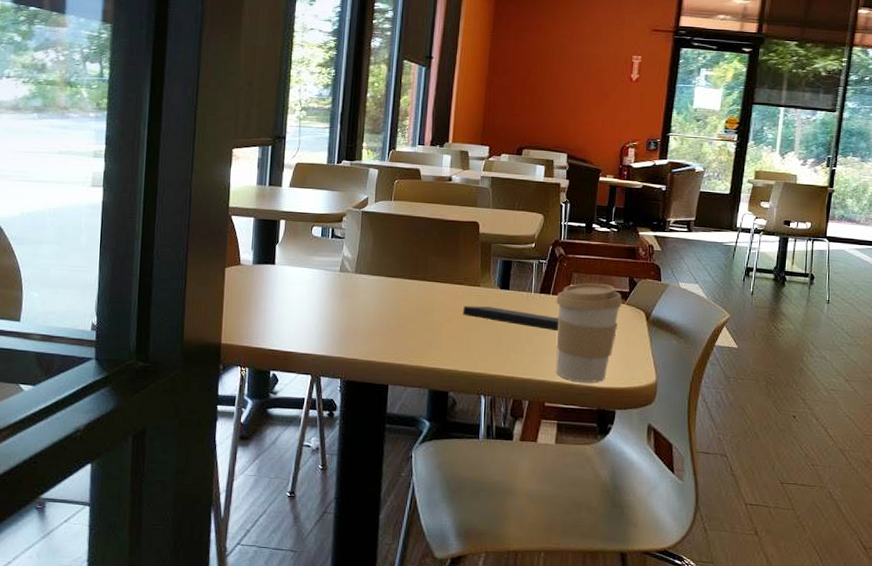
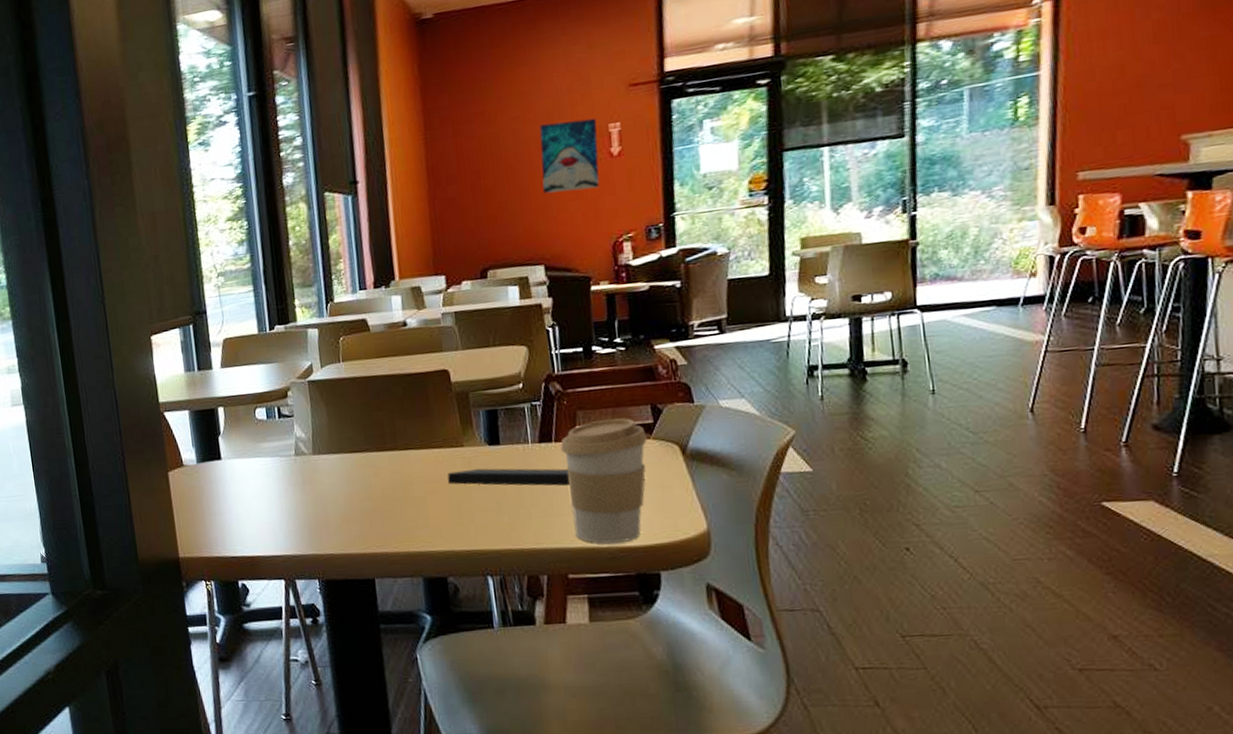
wall art: none [576,45,625,103] -> present [539,118,600,194]

